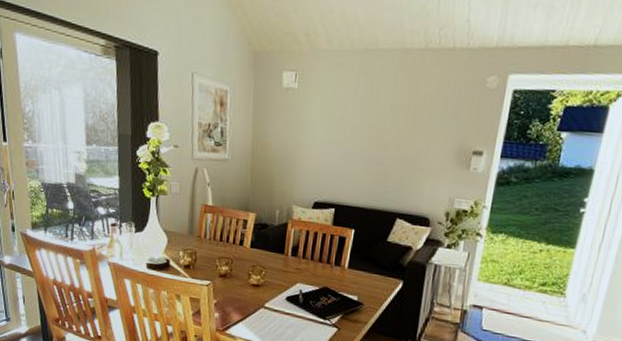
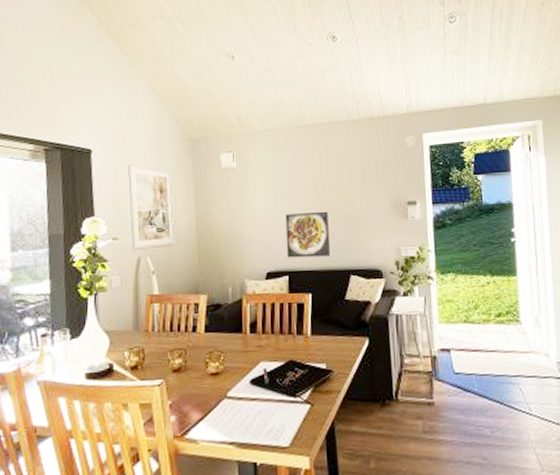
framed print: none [336,146,385,196] -> present [285,211,330,258]

